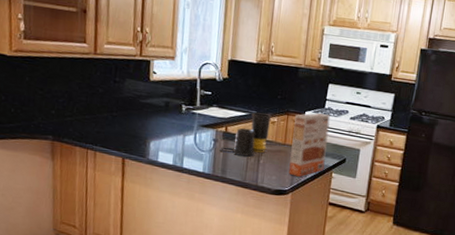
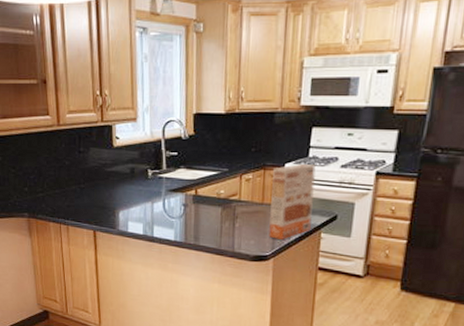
water filter: present [219,112,272,157] -> none [190,170,246,221]

